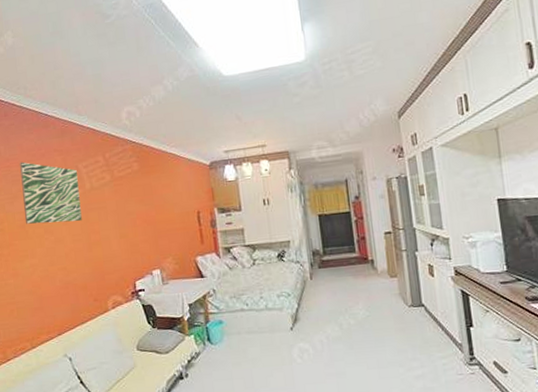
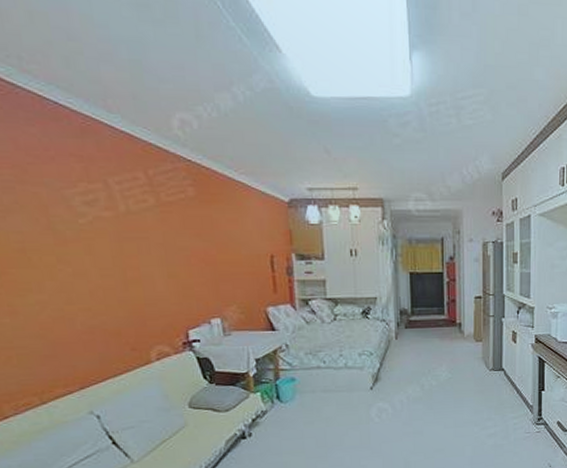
wall art: present [19,162,82,224] -> none [14,163,114,252]

